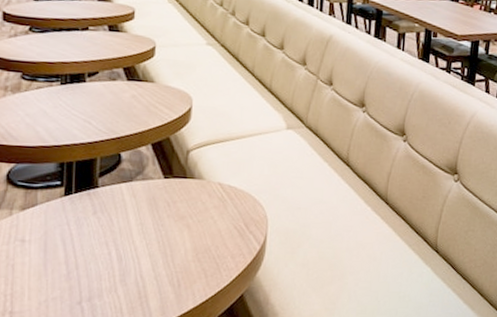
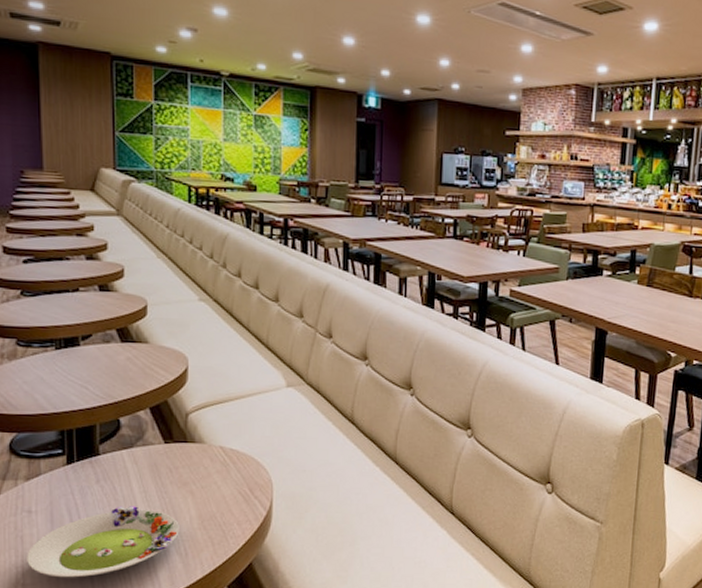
salad plate: none [16,237,174,307] -> present [27,506,179,578]

